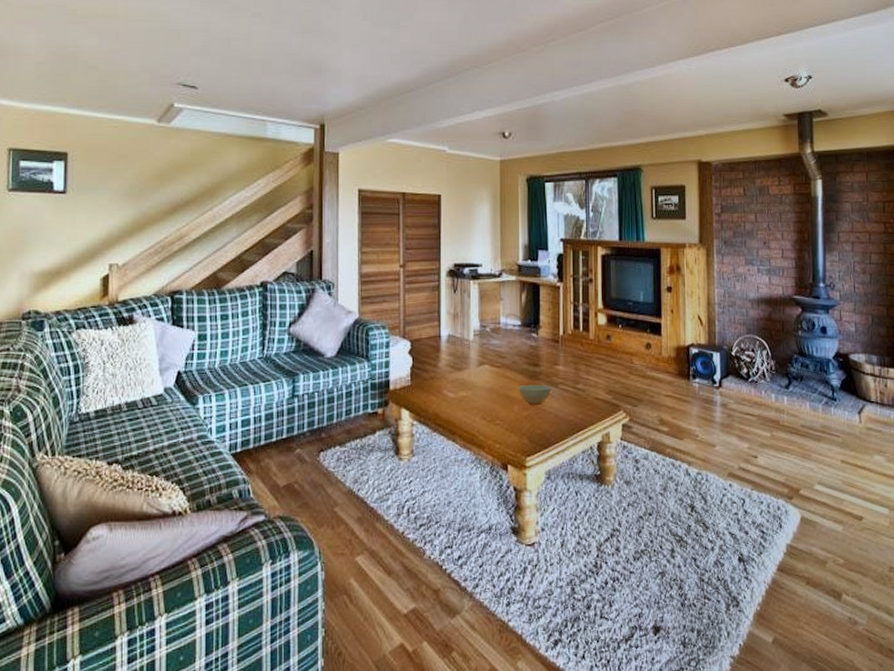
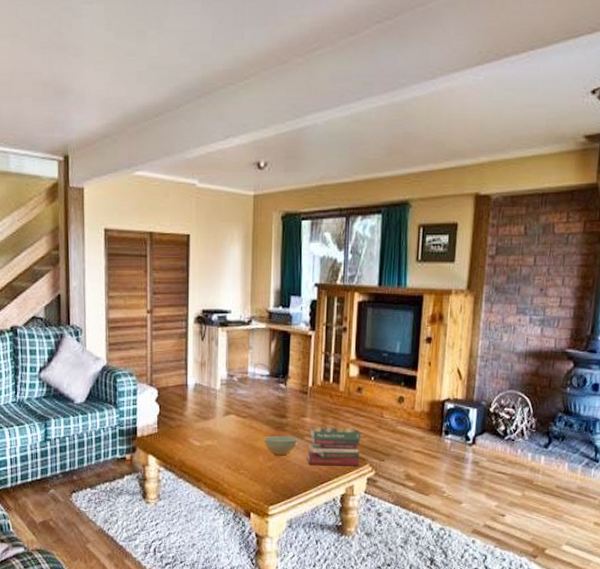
books: none [561,374,614,413] -> present [306,427,361,466]

